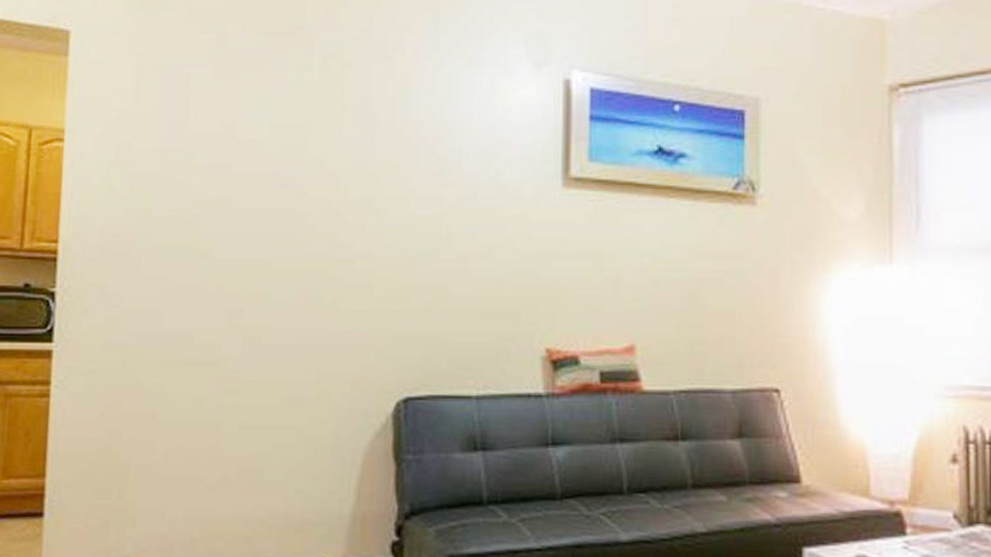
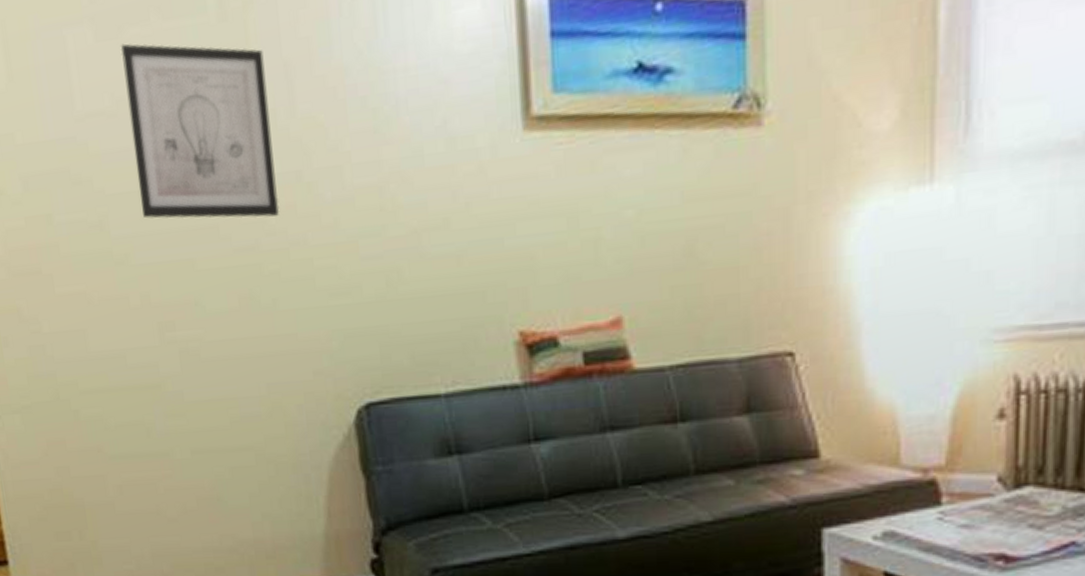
wall art: none [231,84,354,232] -> present [120,43,280,219]

